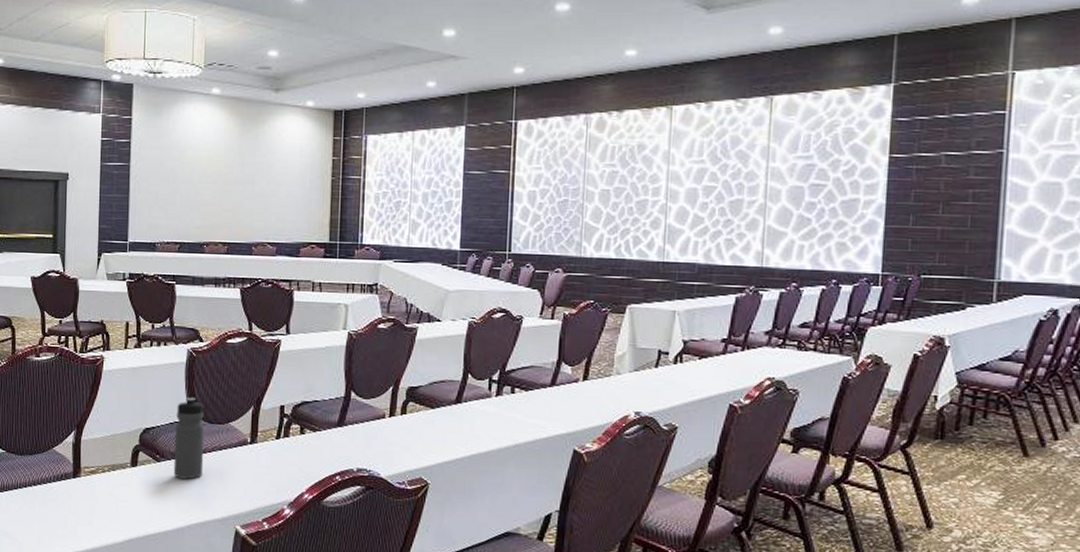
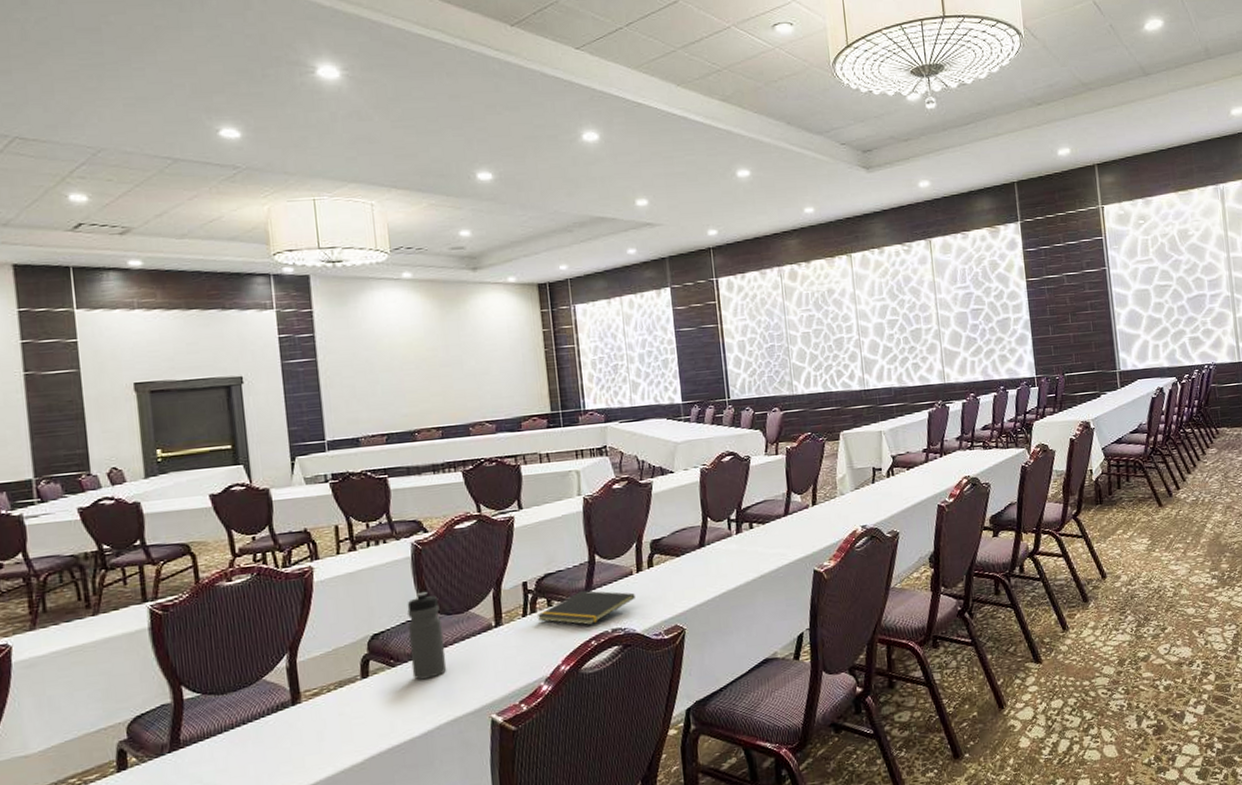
notepad: none [289,424,384,460] -> present [536,590,635,625]

